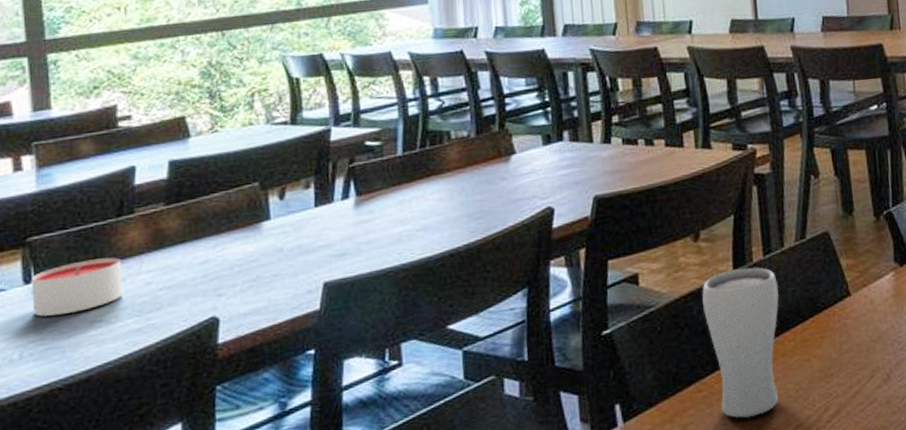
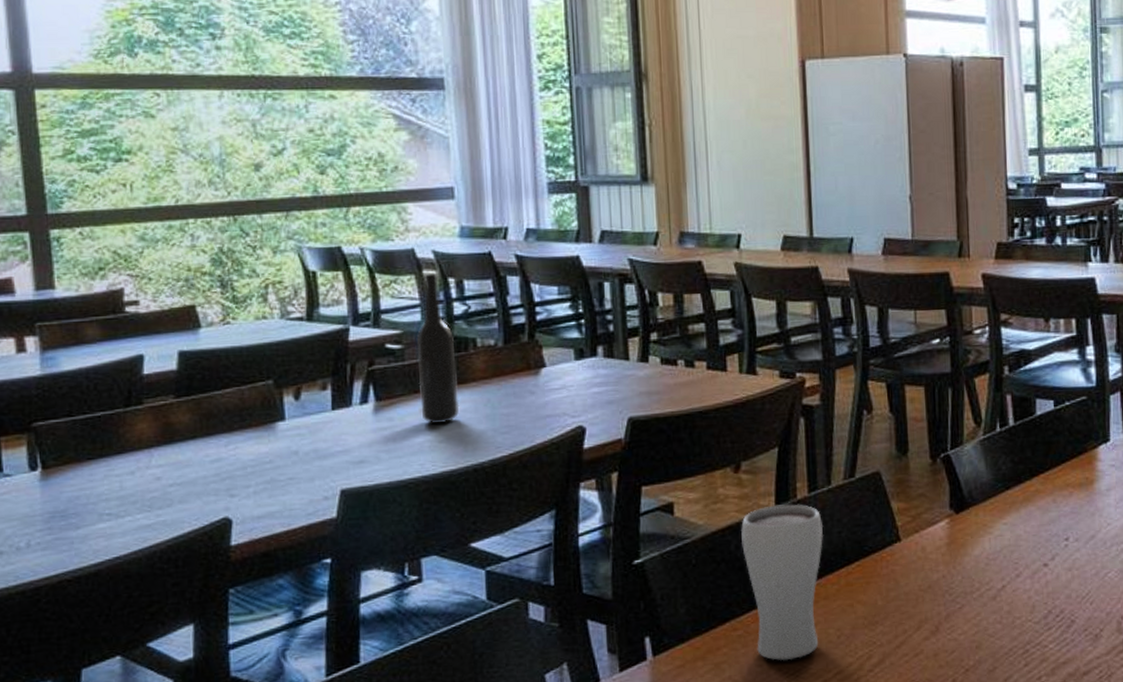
candle: present [31,257,123,317] -> none [37,449,132,505]
bottle: none [395,72,436,214] -> present [417,272,460,424]

